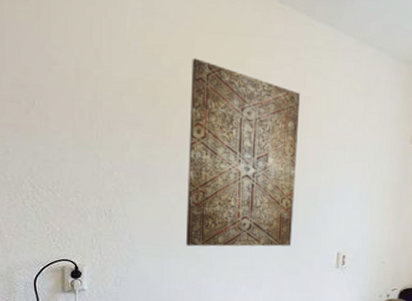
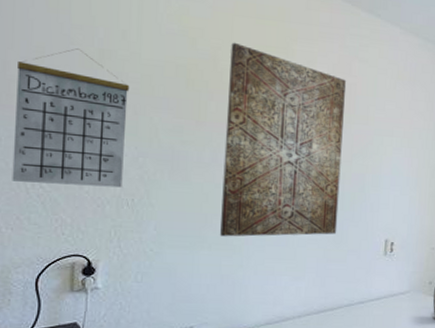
calendar: none [9,68,103,199] -> present [12,48,130,188]

